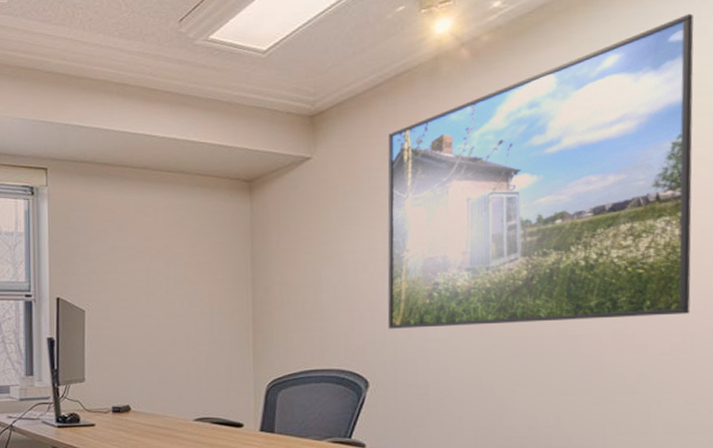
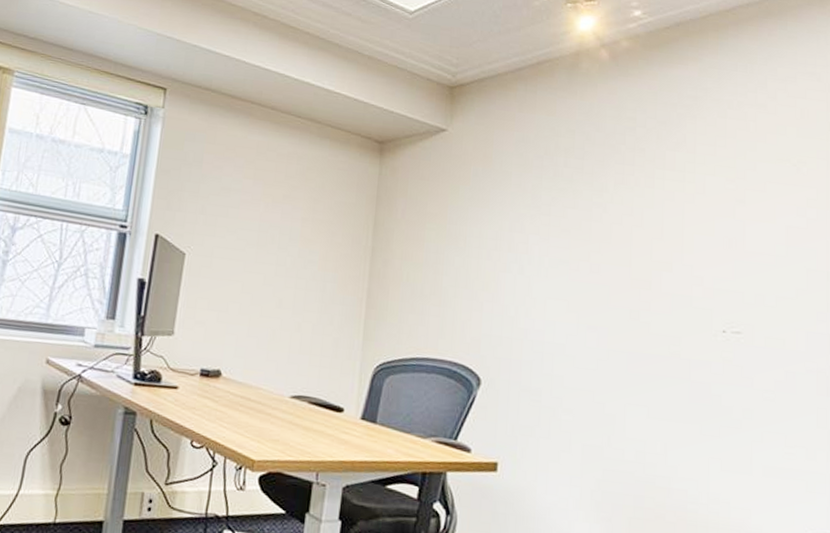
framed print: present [387,13,694,329] -> none [506,59,809,353]

